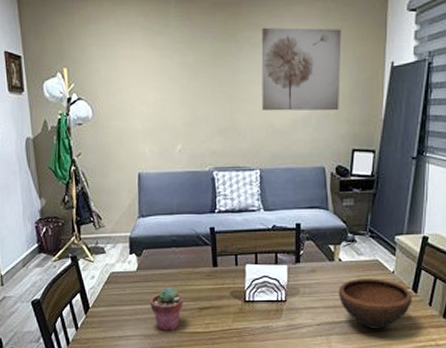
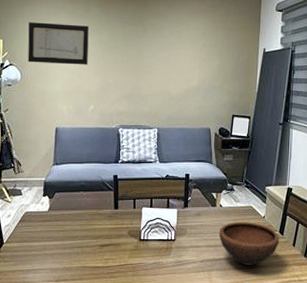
wall art: none [96,43,171,96] -> present [28,22,89,65]
potted succulent: present [150,287,183,332] -> none [57,226,87,266]
wall art: present [261,27,342,111] -> none [161,17,226,84]

